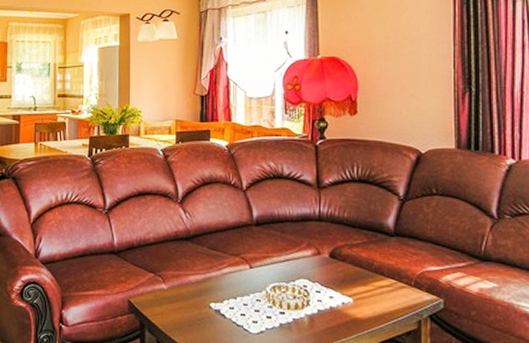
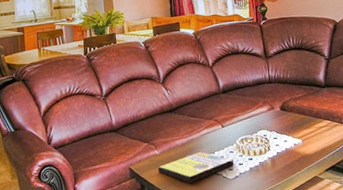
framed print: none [163,293,260,331] -> present [157,151,234,184]

